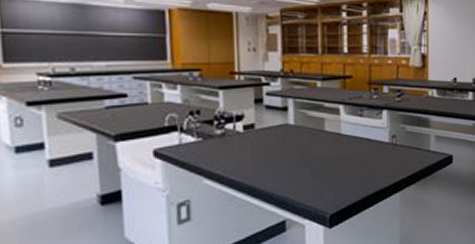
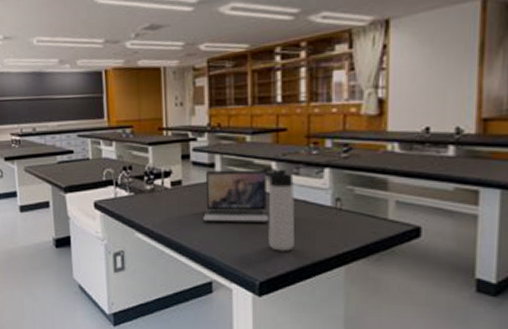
laptop: none [276,112,339,162] -> present [203,169,270,222]
thermos bottle: none [331,110,359,185] -> present [261,167,294,251]

